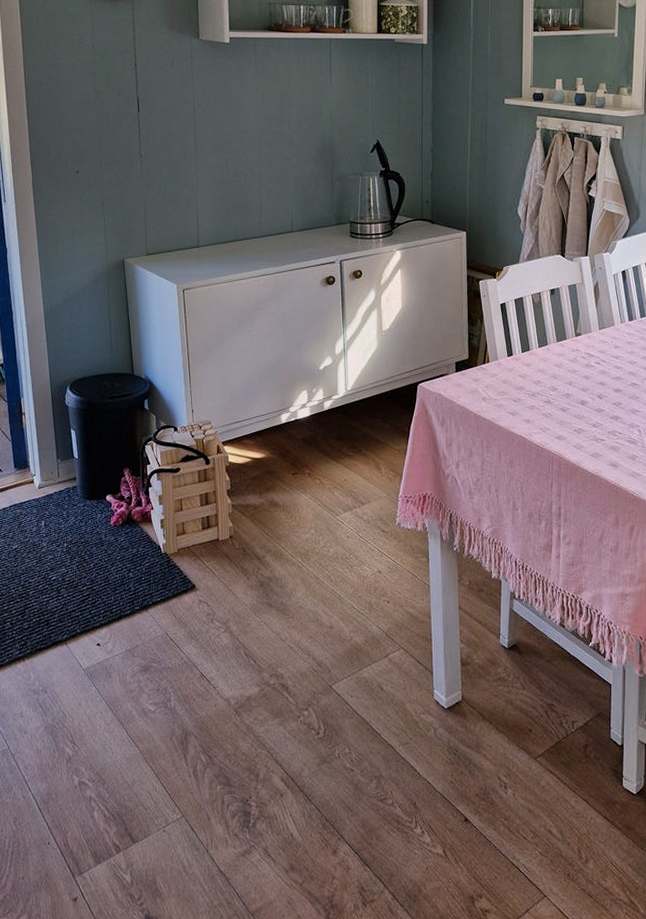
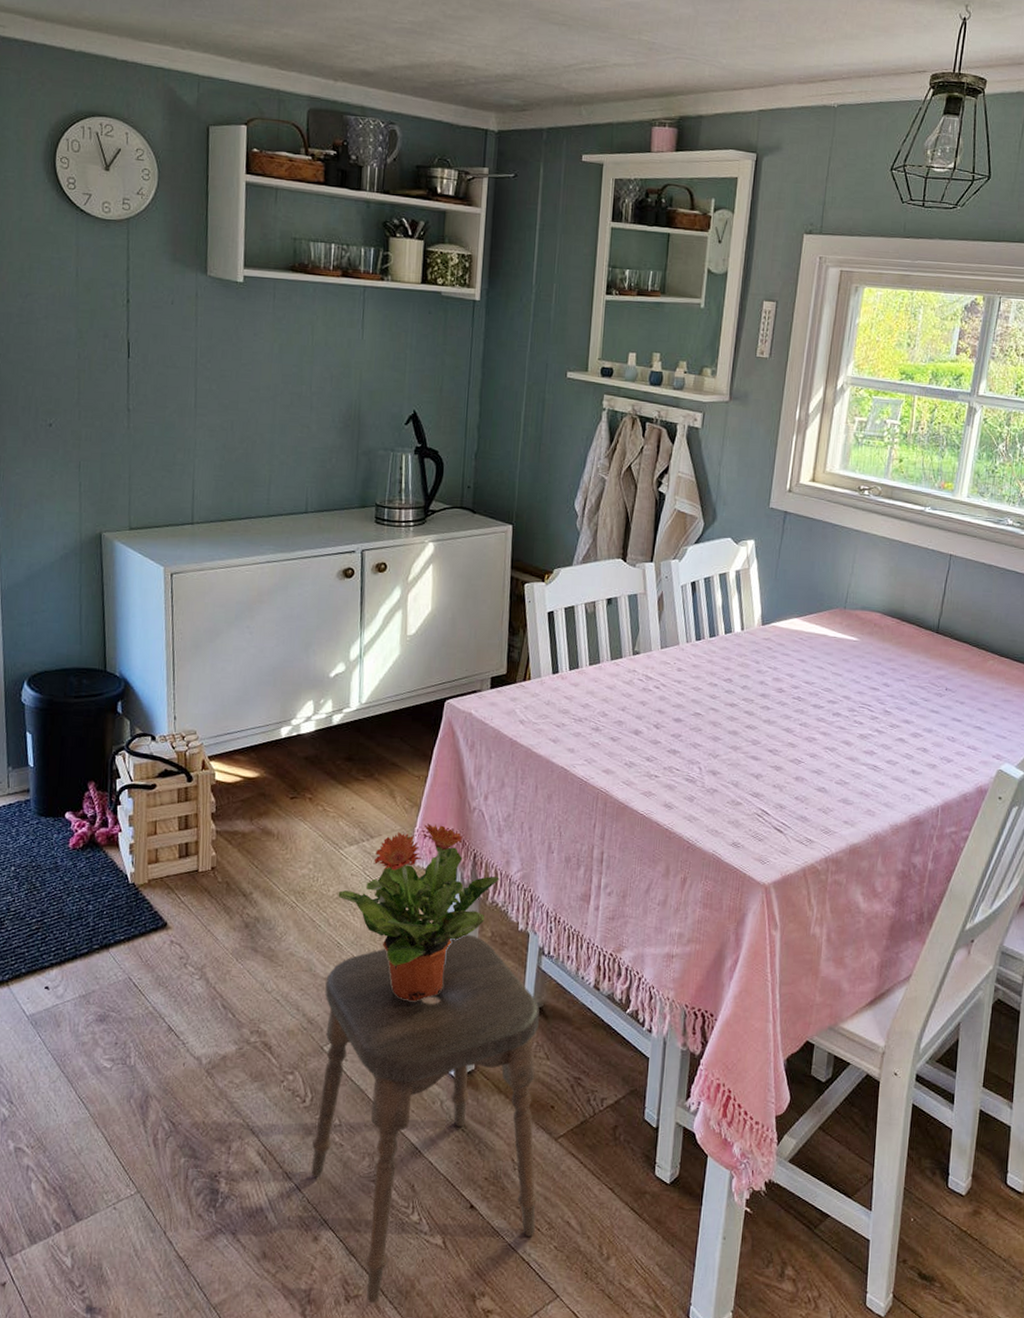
stool: none [326,584,523,907] -> present [311,934,540,1304]
potted plant: none [337,490,473,644] -> present [338,823,499,1002]

